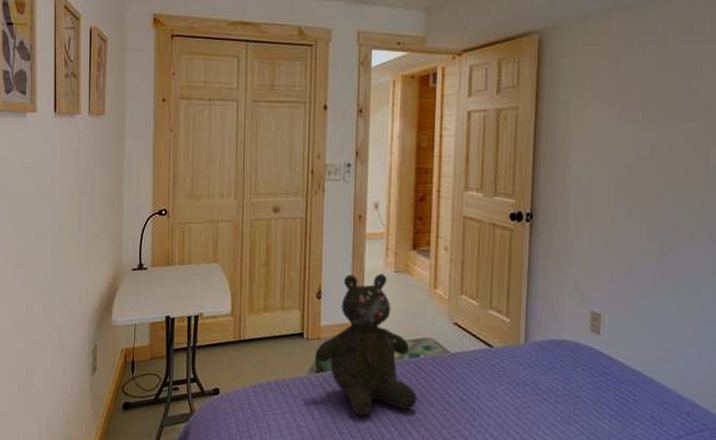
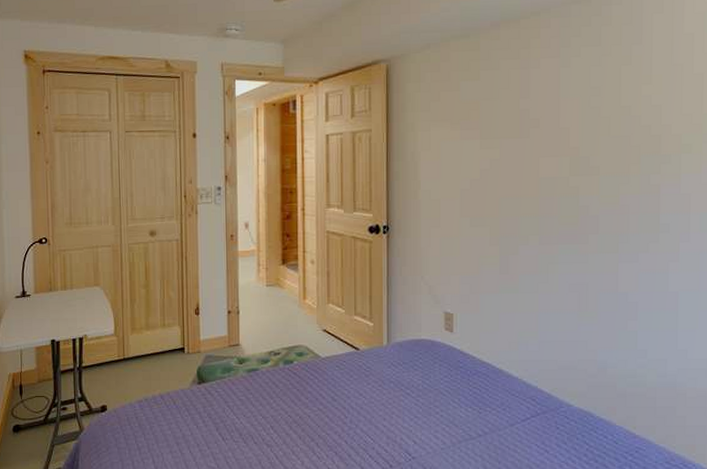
teddy bear: present [315,273,417,416] -> none [196,288,293,421]

